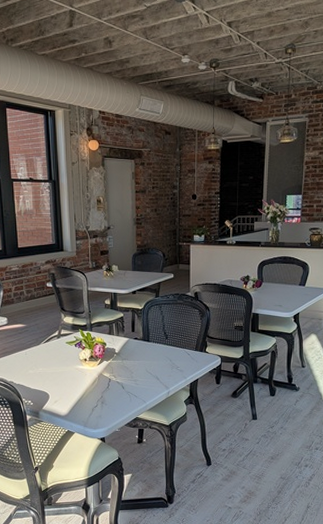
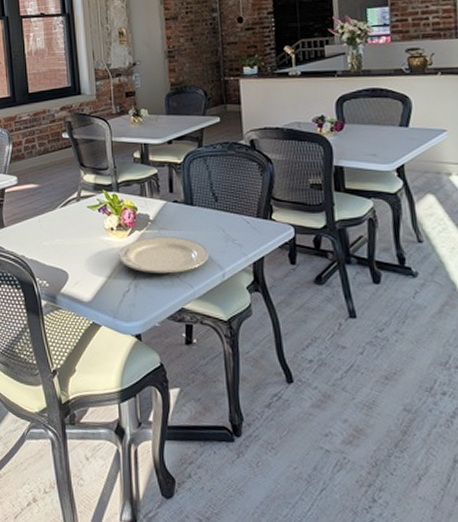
plate: none [89,365,158,393] -> present [118,236,209,274]

